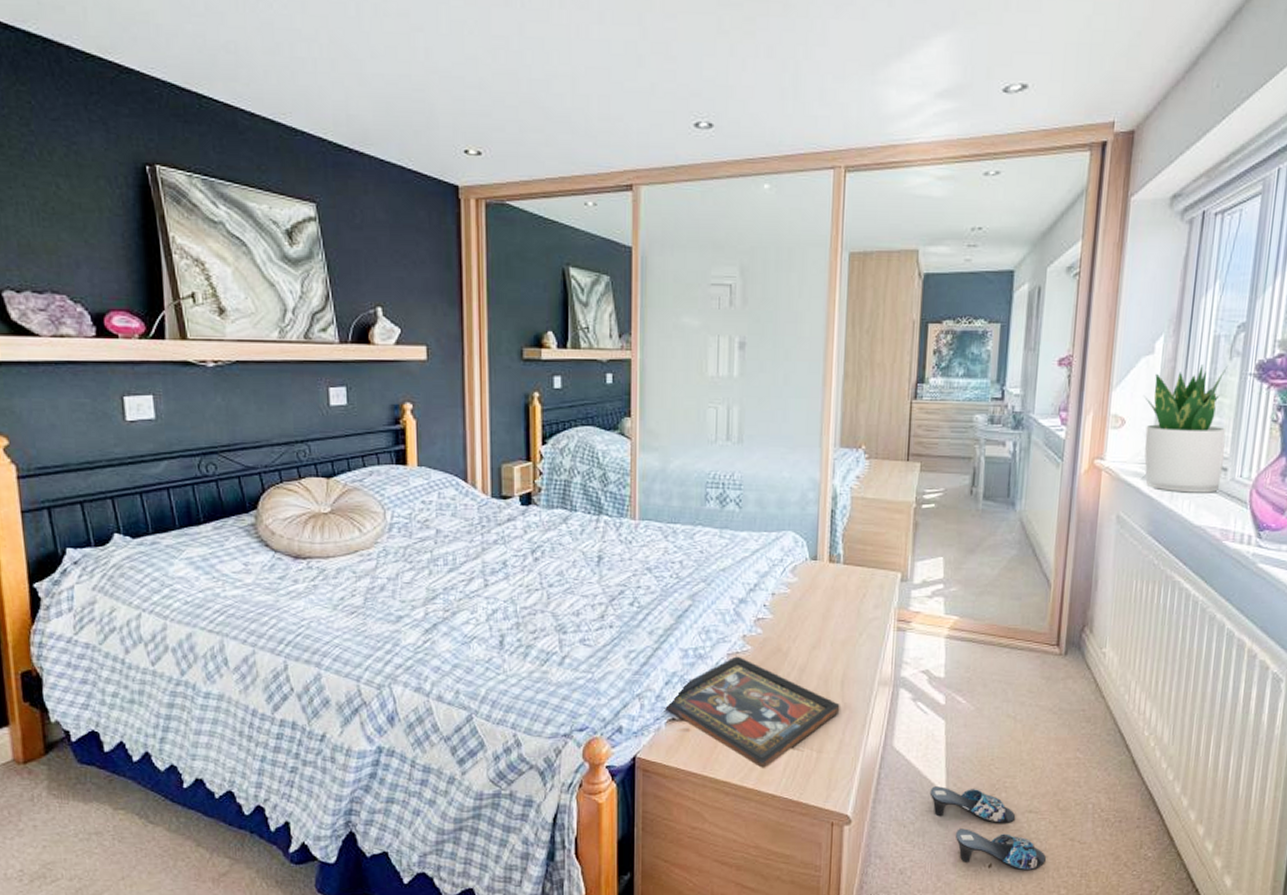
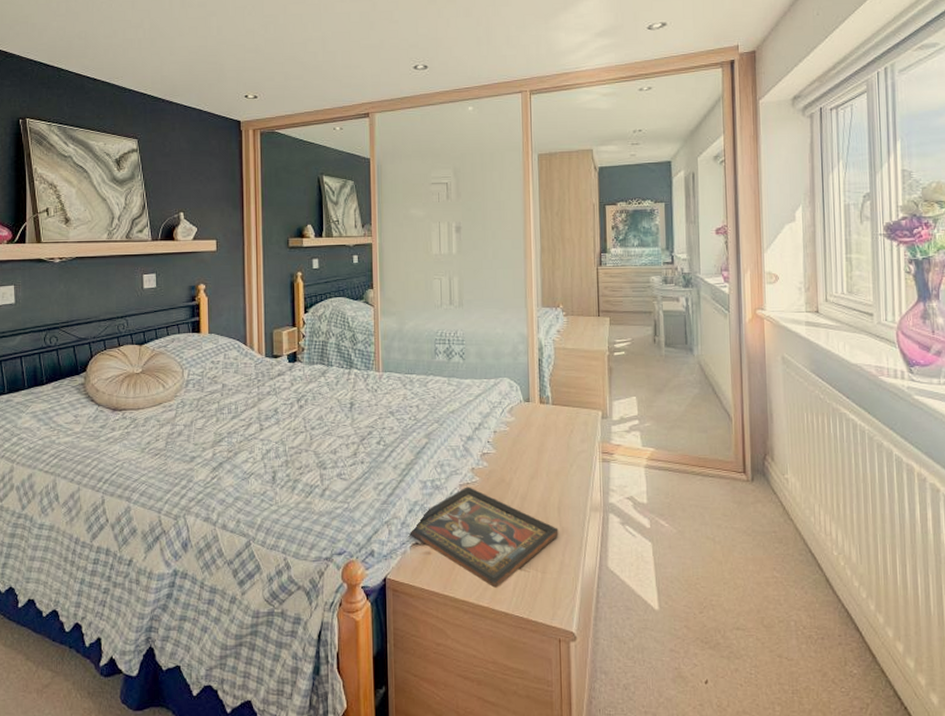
slippers: present [929,786,1046,871] -> none [644,604,757,687]
planter: present [1143,364,1227,493] -> none [791,228,869,336]

